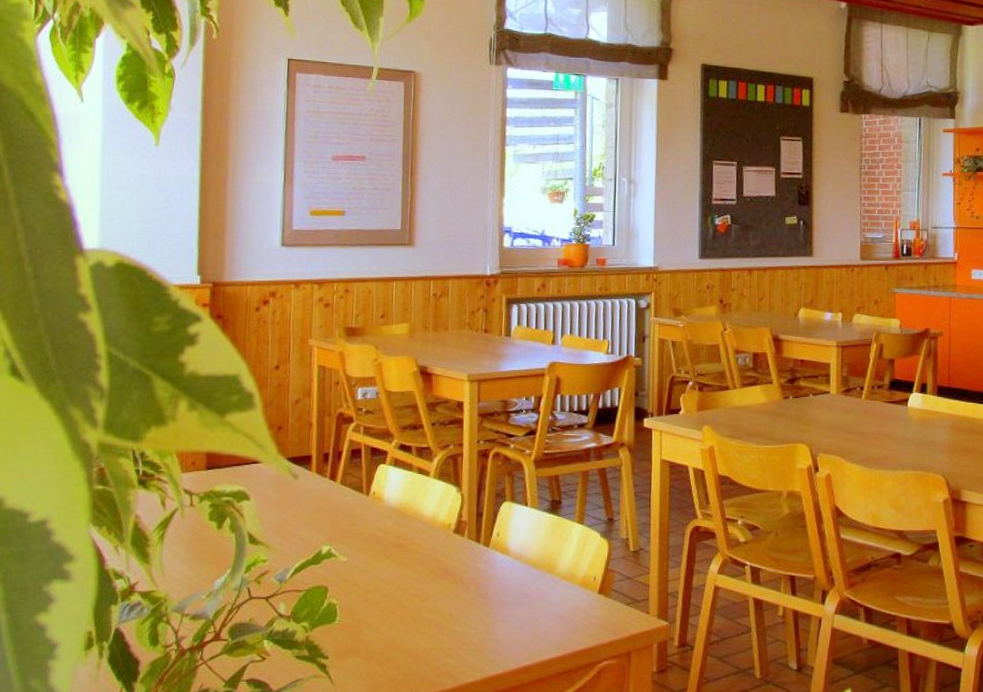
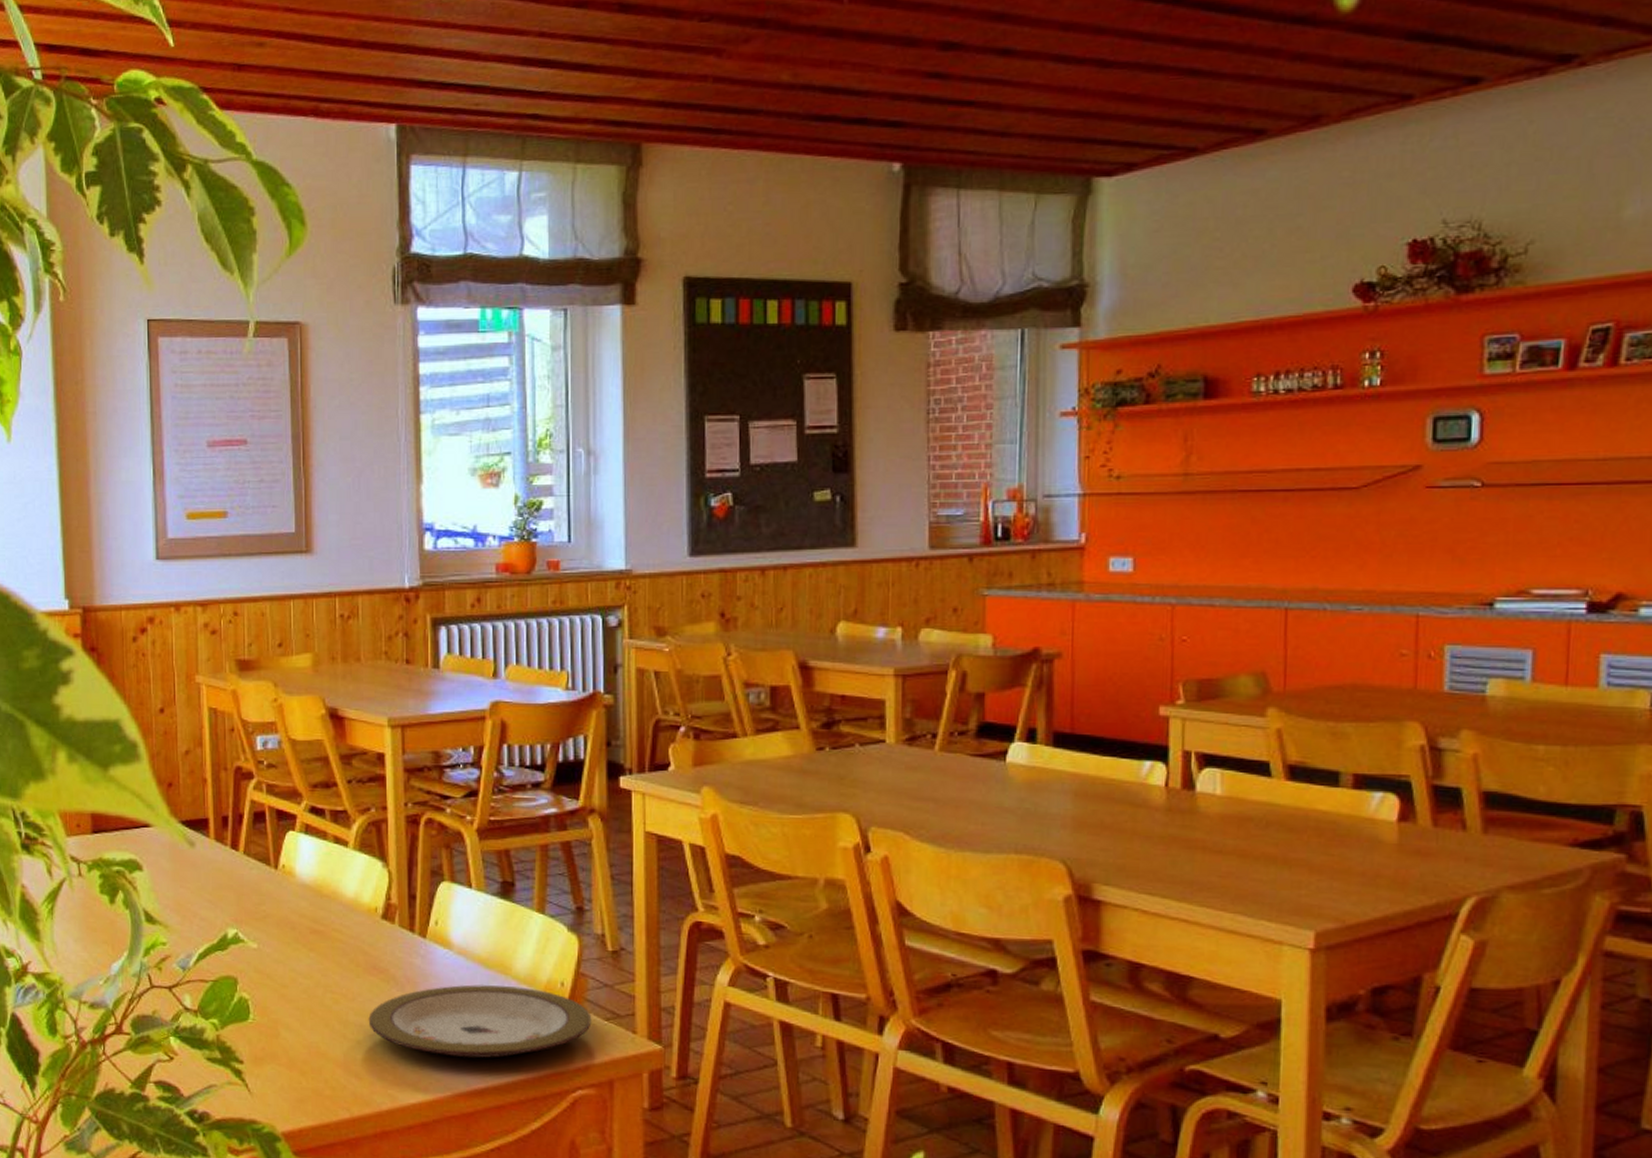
plate: none [438,582,616,642] -> present [368,984,592,1059]

